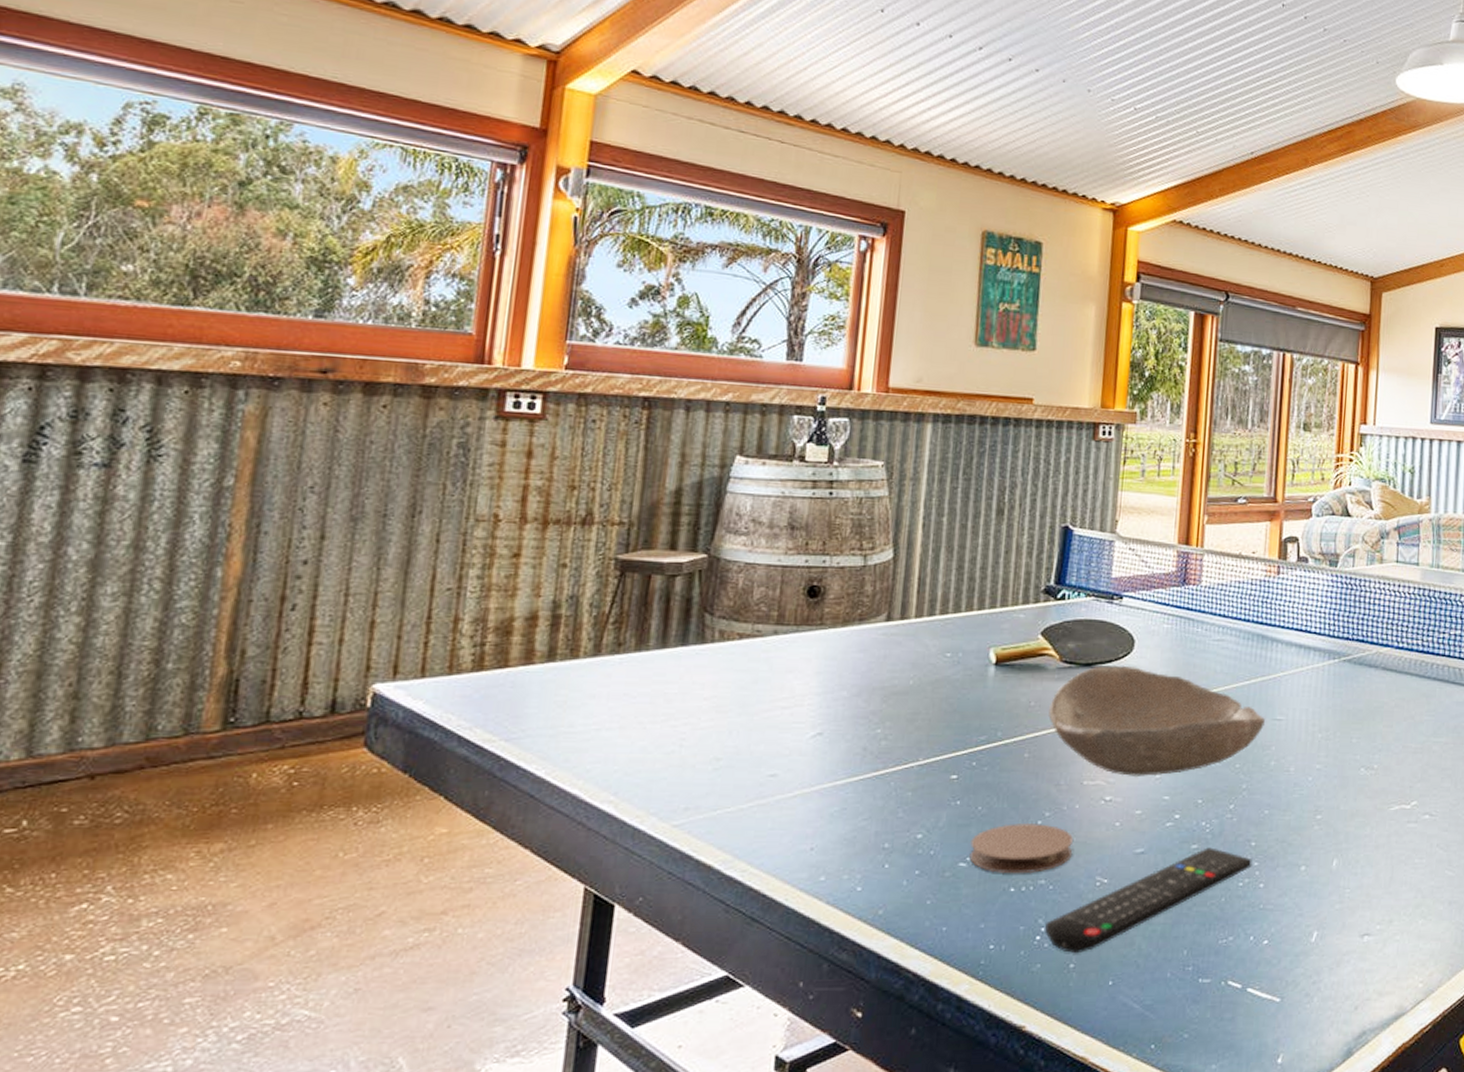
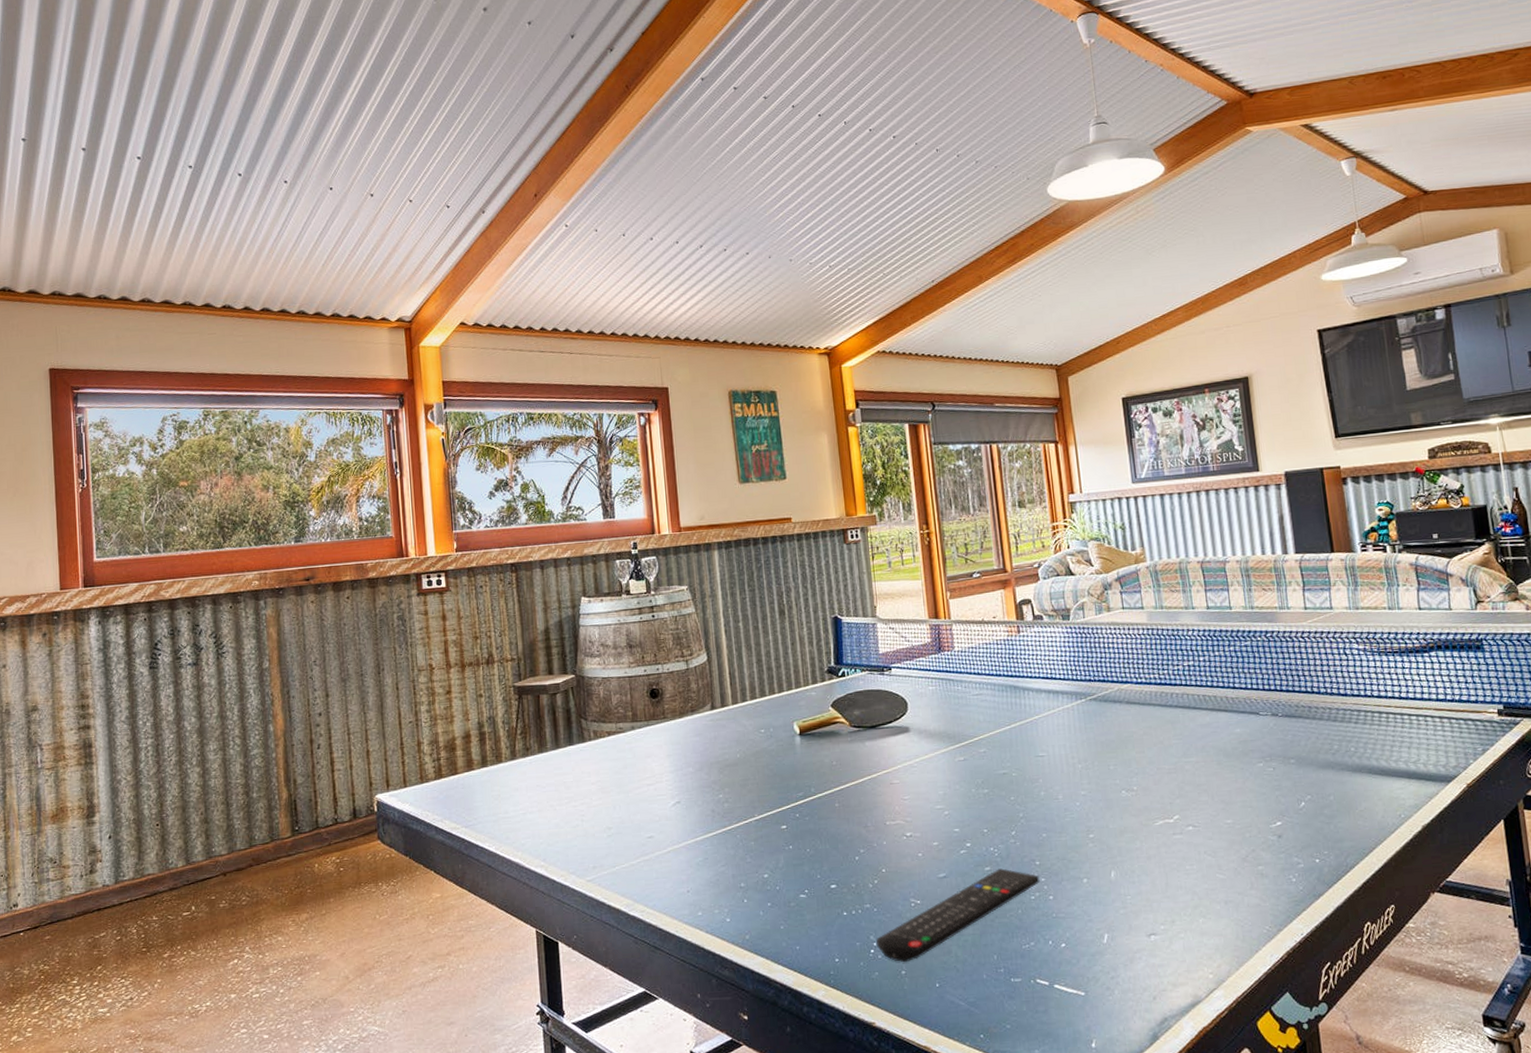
coaster: present [969,822,1074,873] -> none [806,858,888,901]
bowl: present [1048,665,1265,776] -> none [848,724,1030,815]

